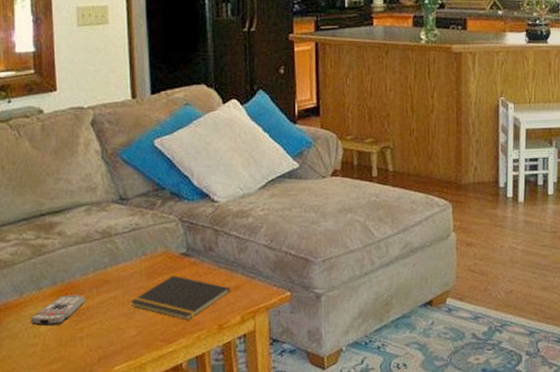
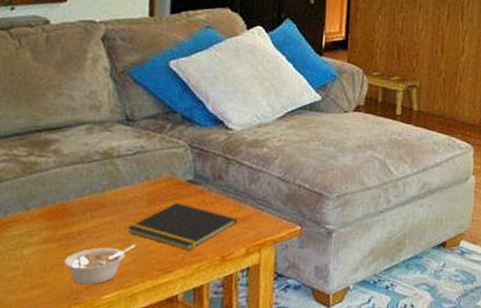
remote control: present [30,295,86,326] -> none [12,217,78,248]
legume: none [77,318,139,358] -> present [64,245,135,285]

